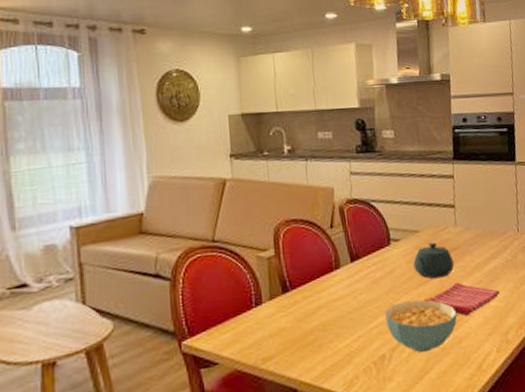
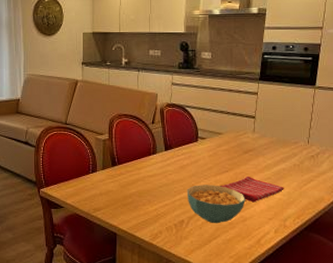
teapot: present [413,242,455,279] -> none [214,143,249,171]

